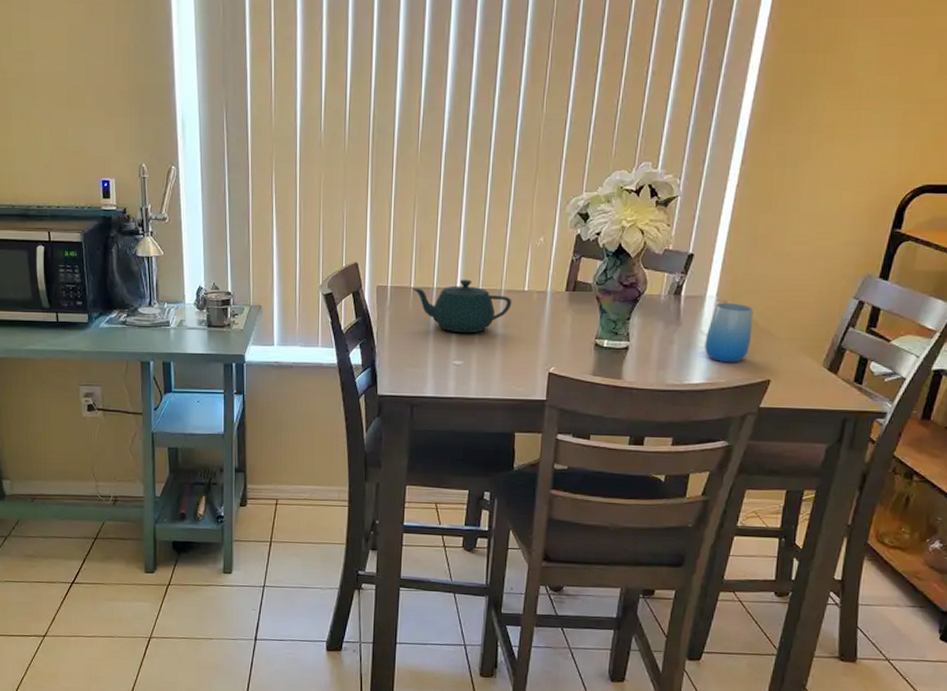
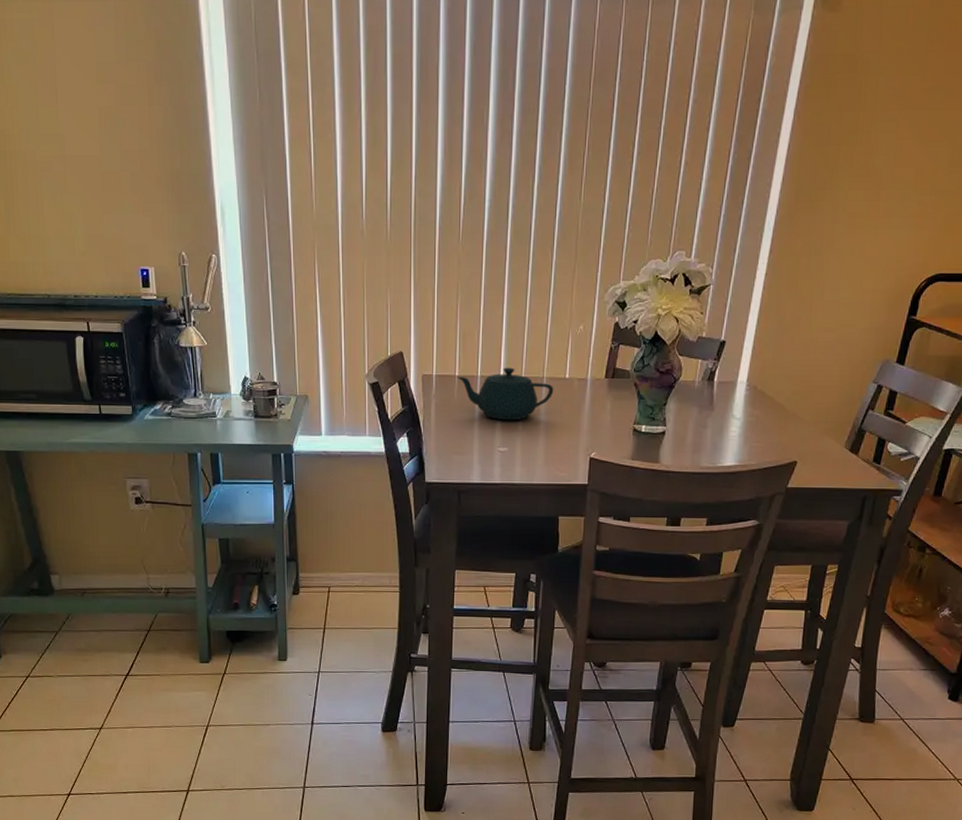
cup: present [704,302,754,363] -> none [736,388,782,446]

